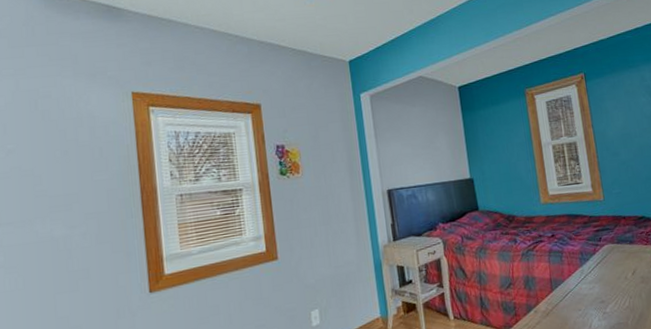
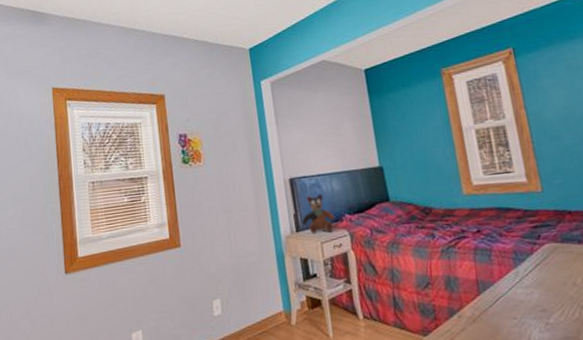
stuffed animal: none [398,204,430,243] -> present [301,193,335,234]

